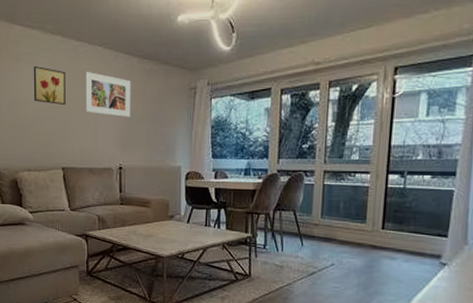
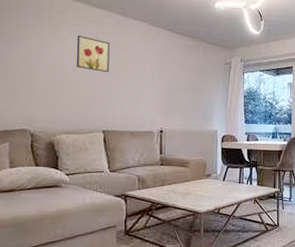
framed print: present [85,72,131,118] -> none [128,44,173,87]

